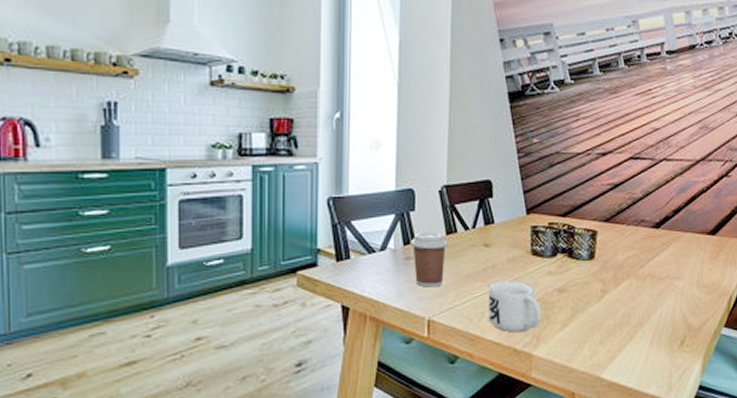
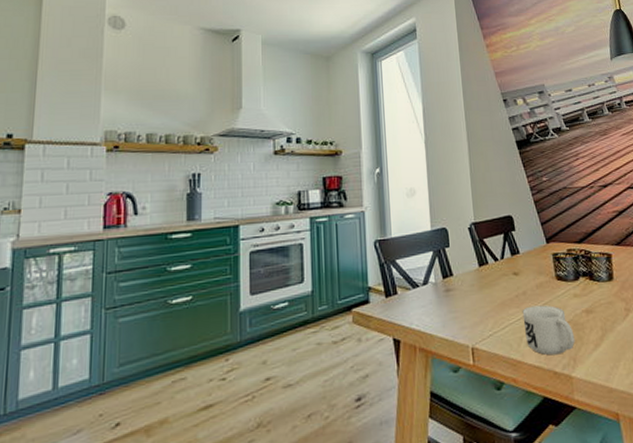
coffee cup: present [410,231,448,287] -> none [448,264,482,317]

